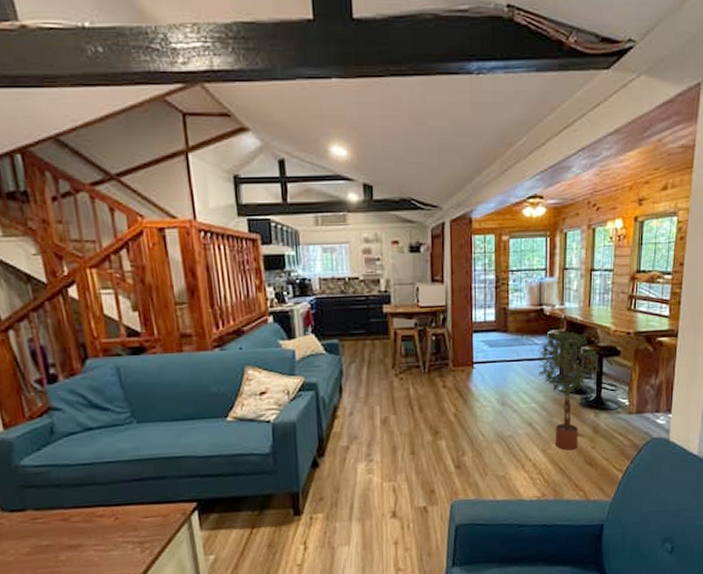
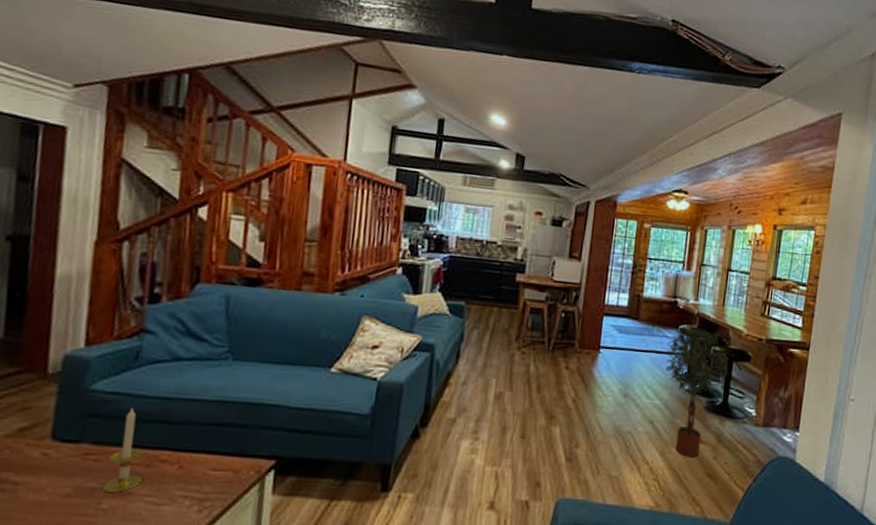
candle: none [53,476,88,548] -> present [102,408,144,494]

